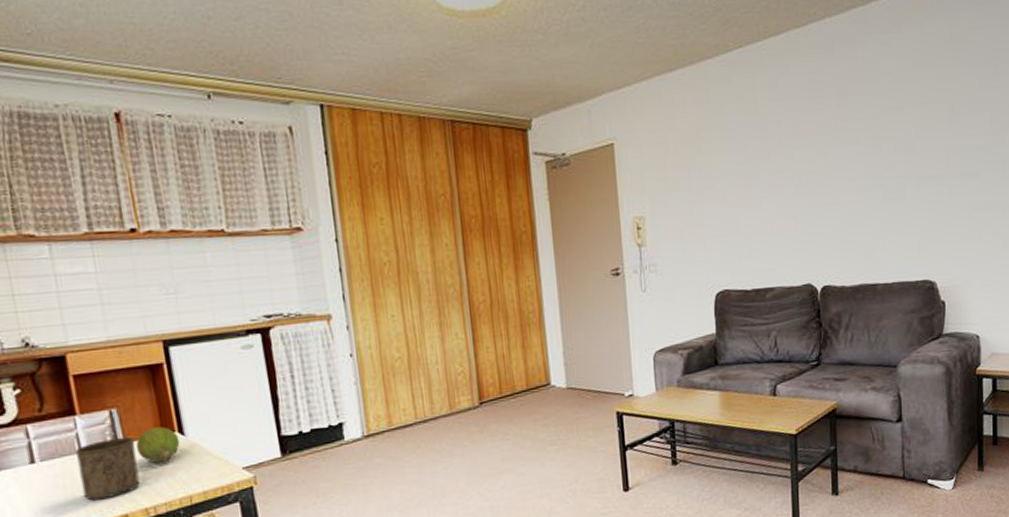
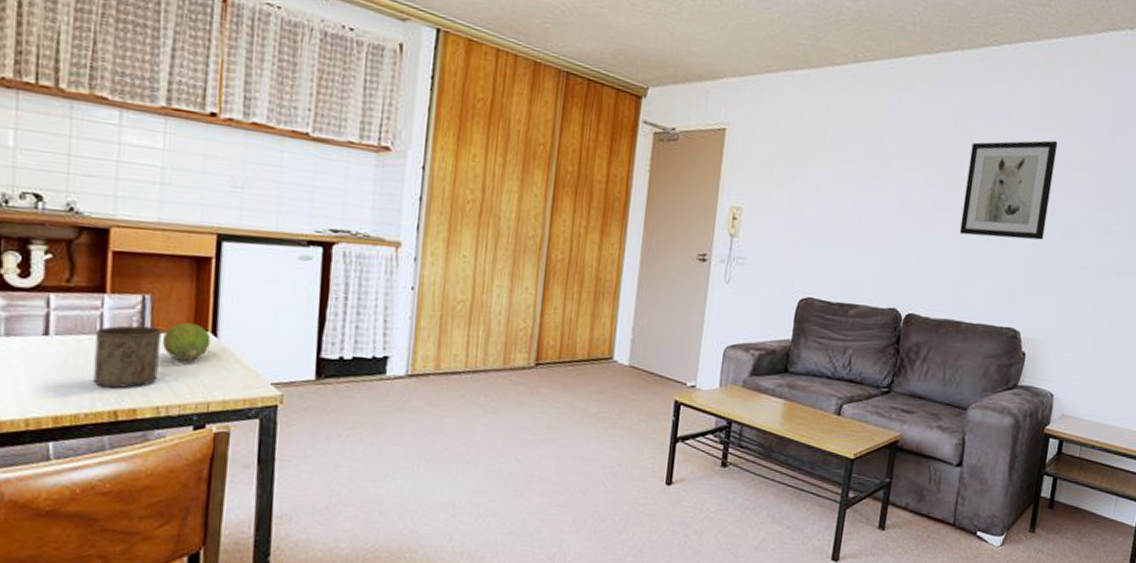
wall art: none [856,87,943,199] -> present [959,140,1058,240]

